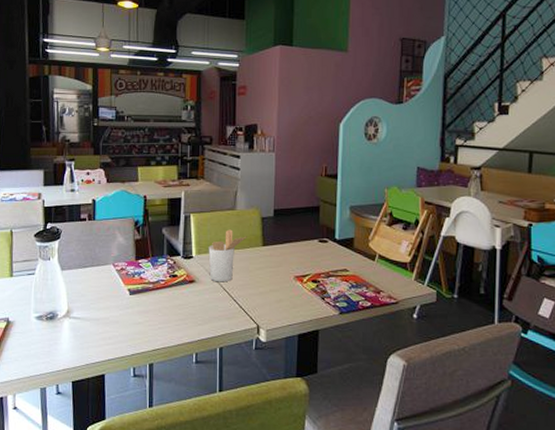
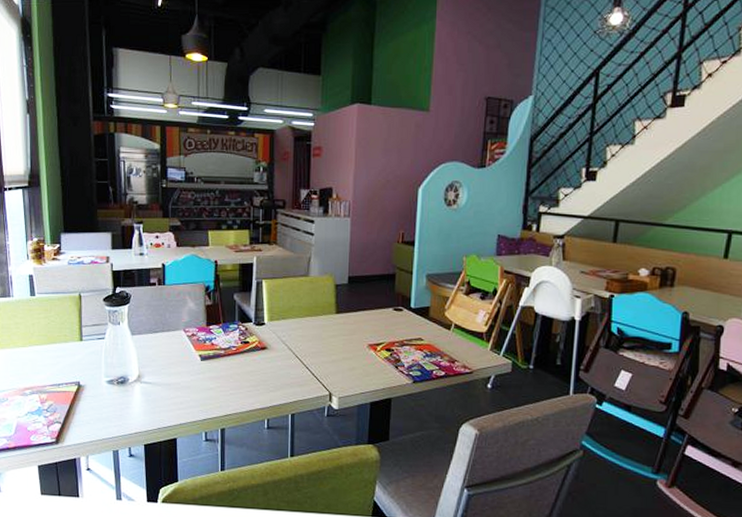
utensil holder: present [208,229,247,282] -> none [280,296,320,350]

